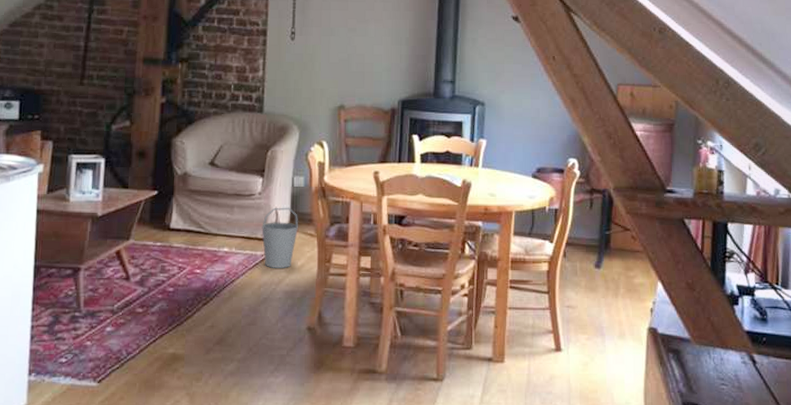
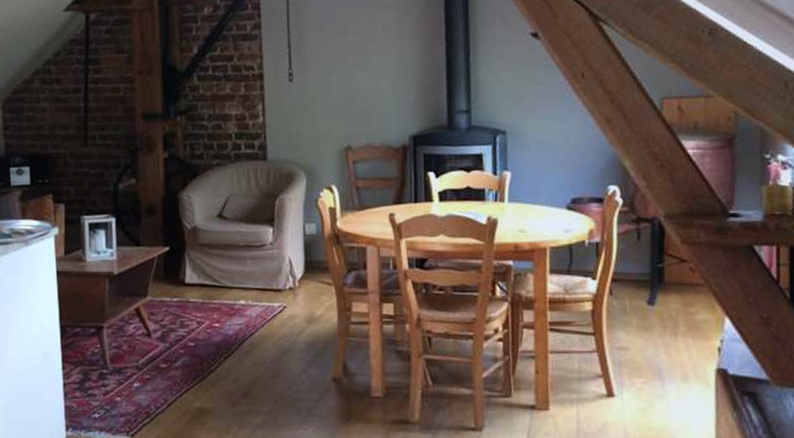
bucket: present [262,207,299,268] -> none [276,256,315,319]

